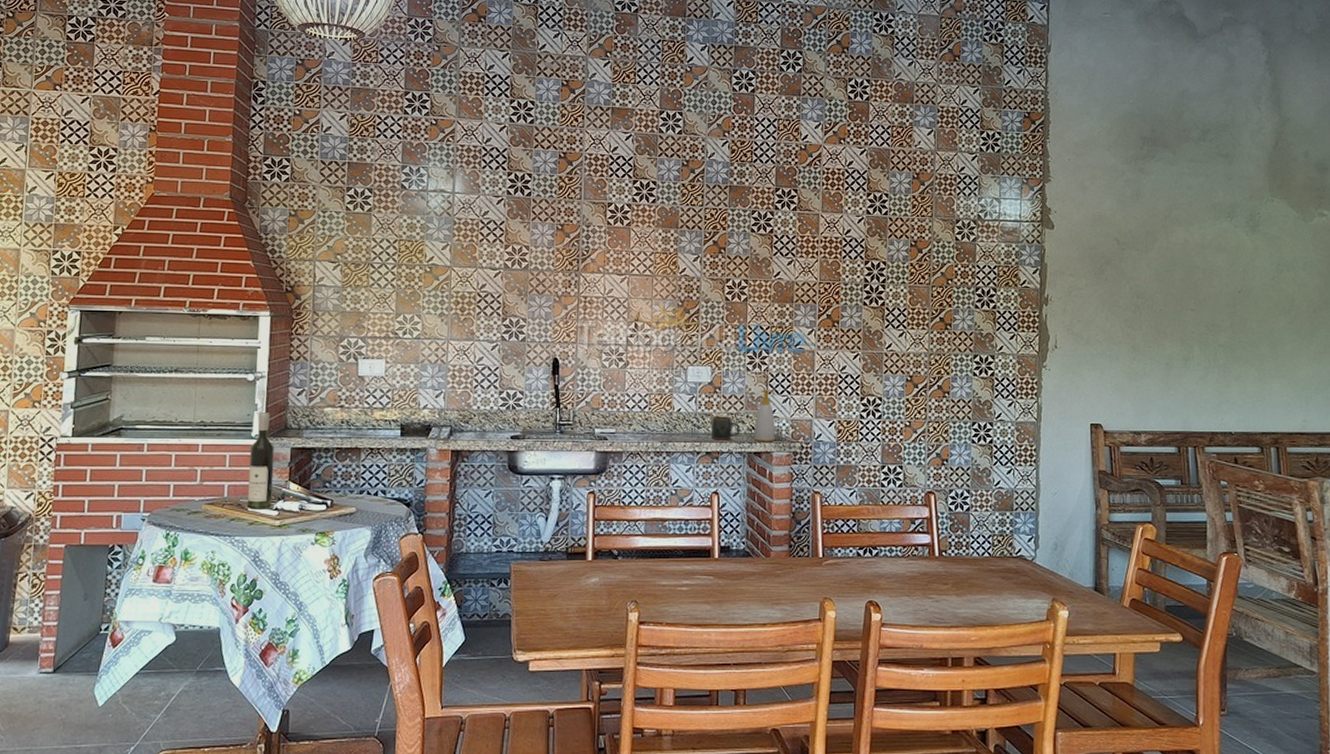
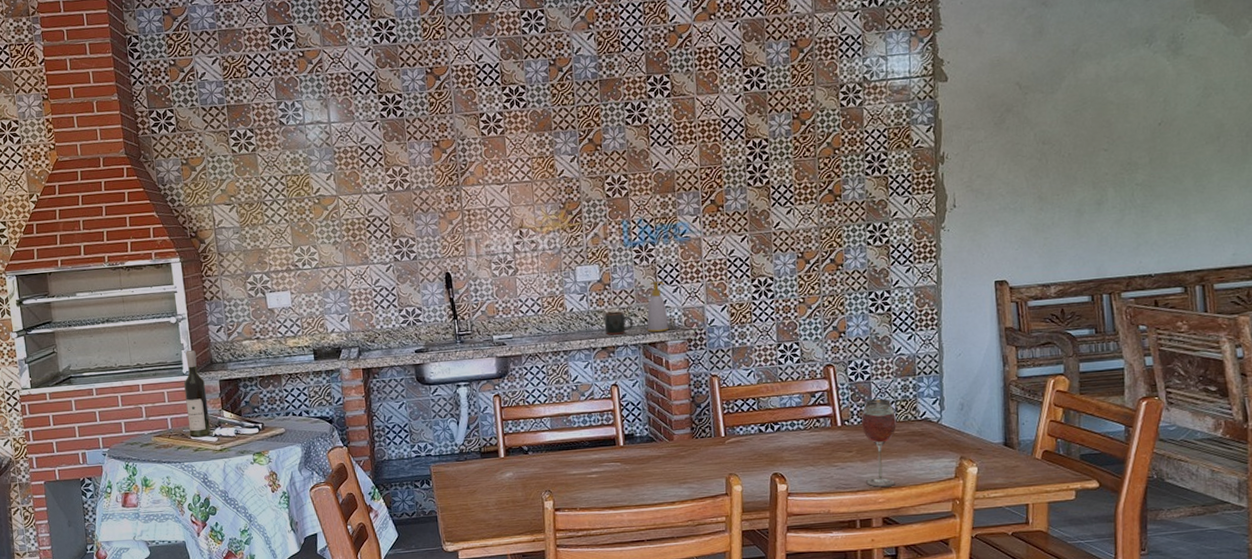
wineglass: none [958,531,992,624] -> present [861,398,897,487]

